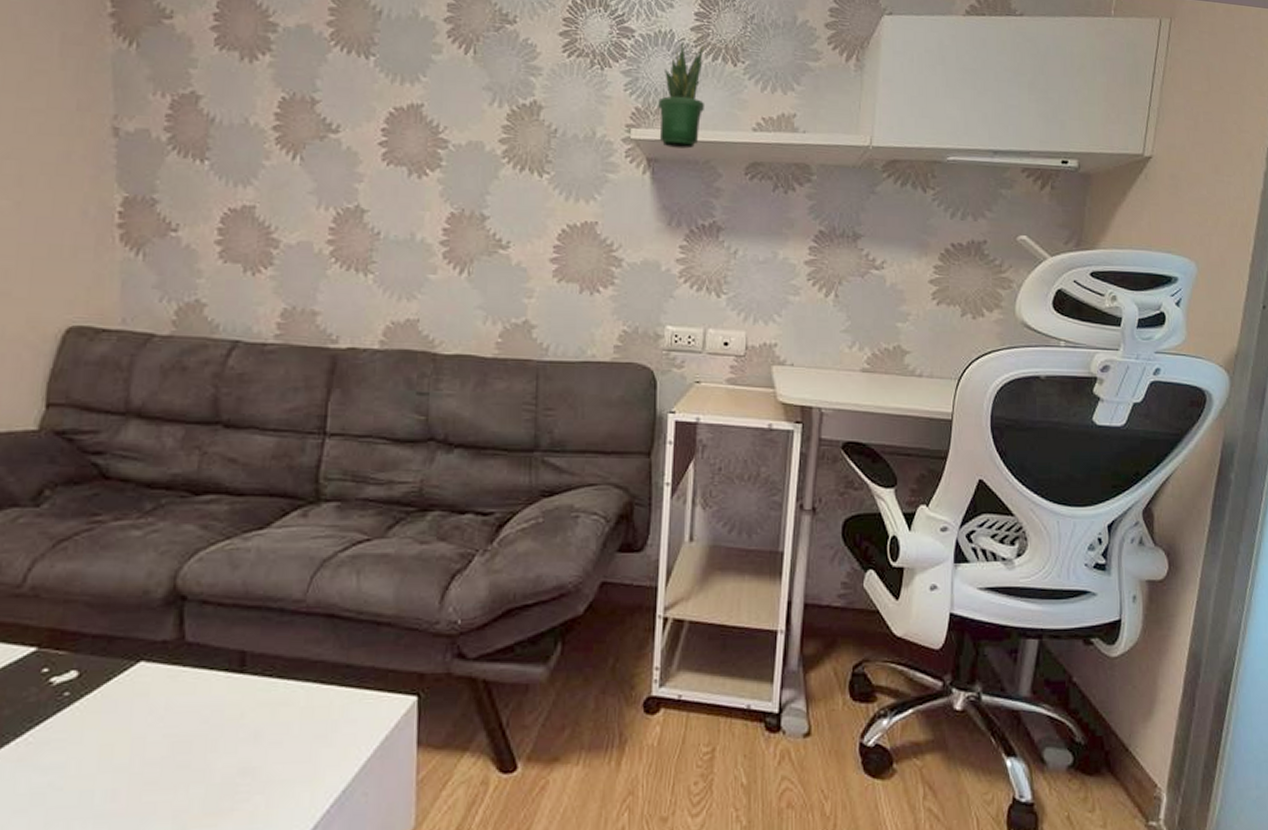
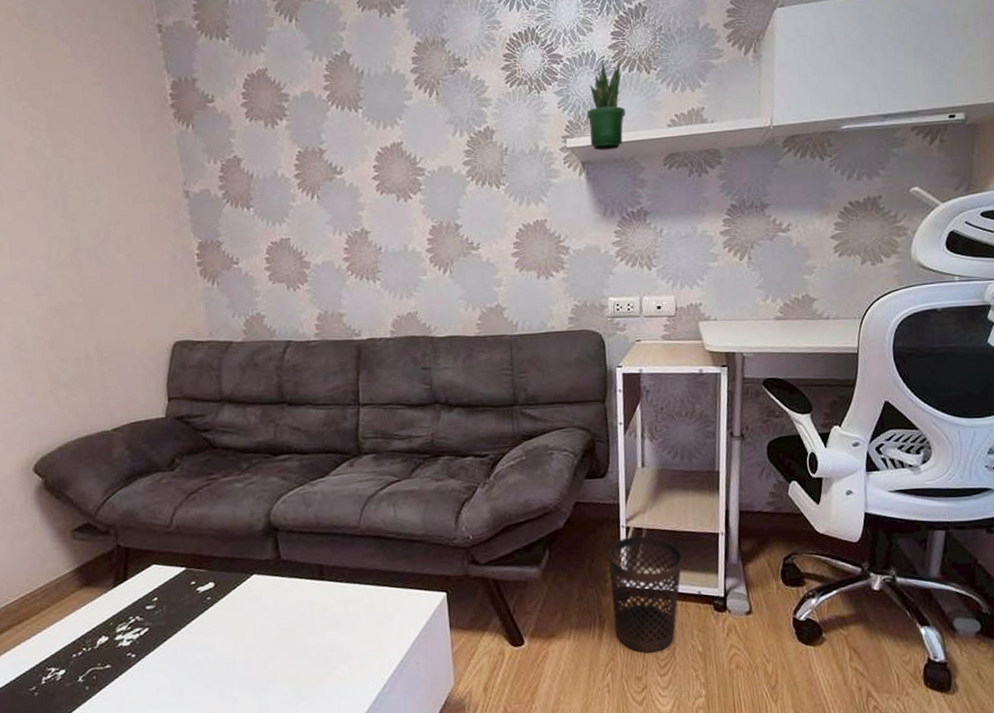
trash bin: none [636,630,731,786] -> present [607,536,683,653]

